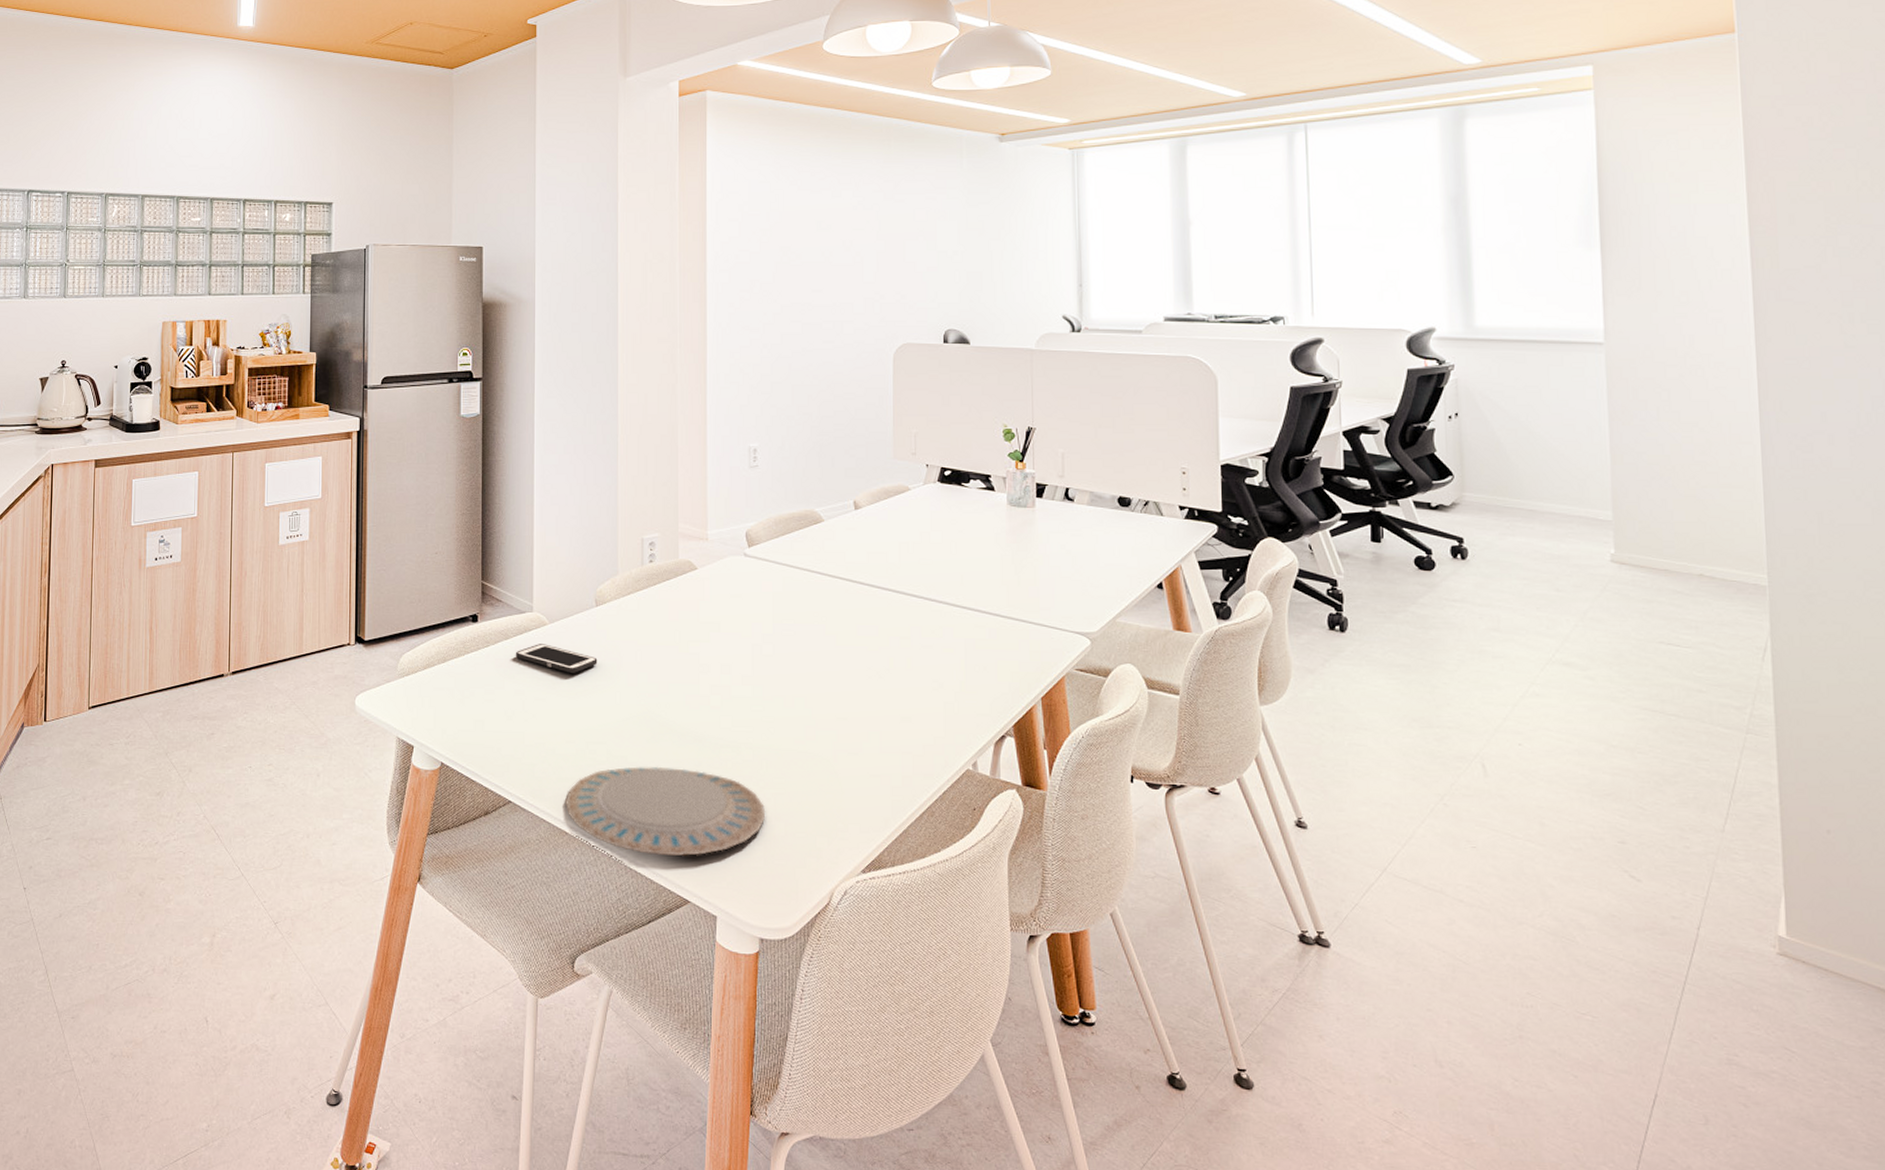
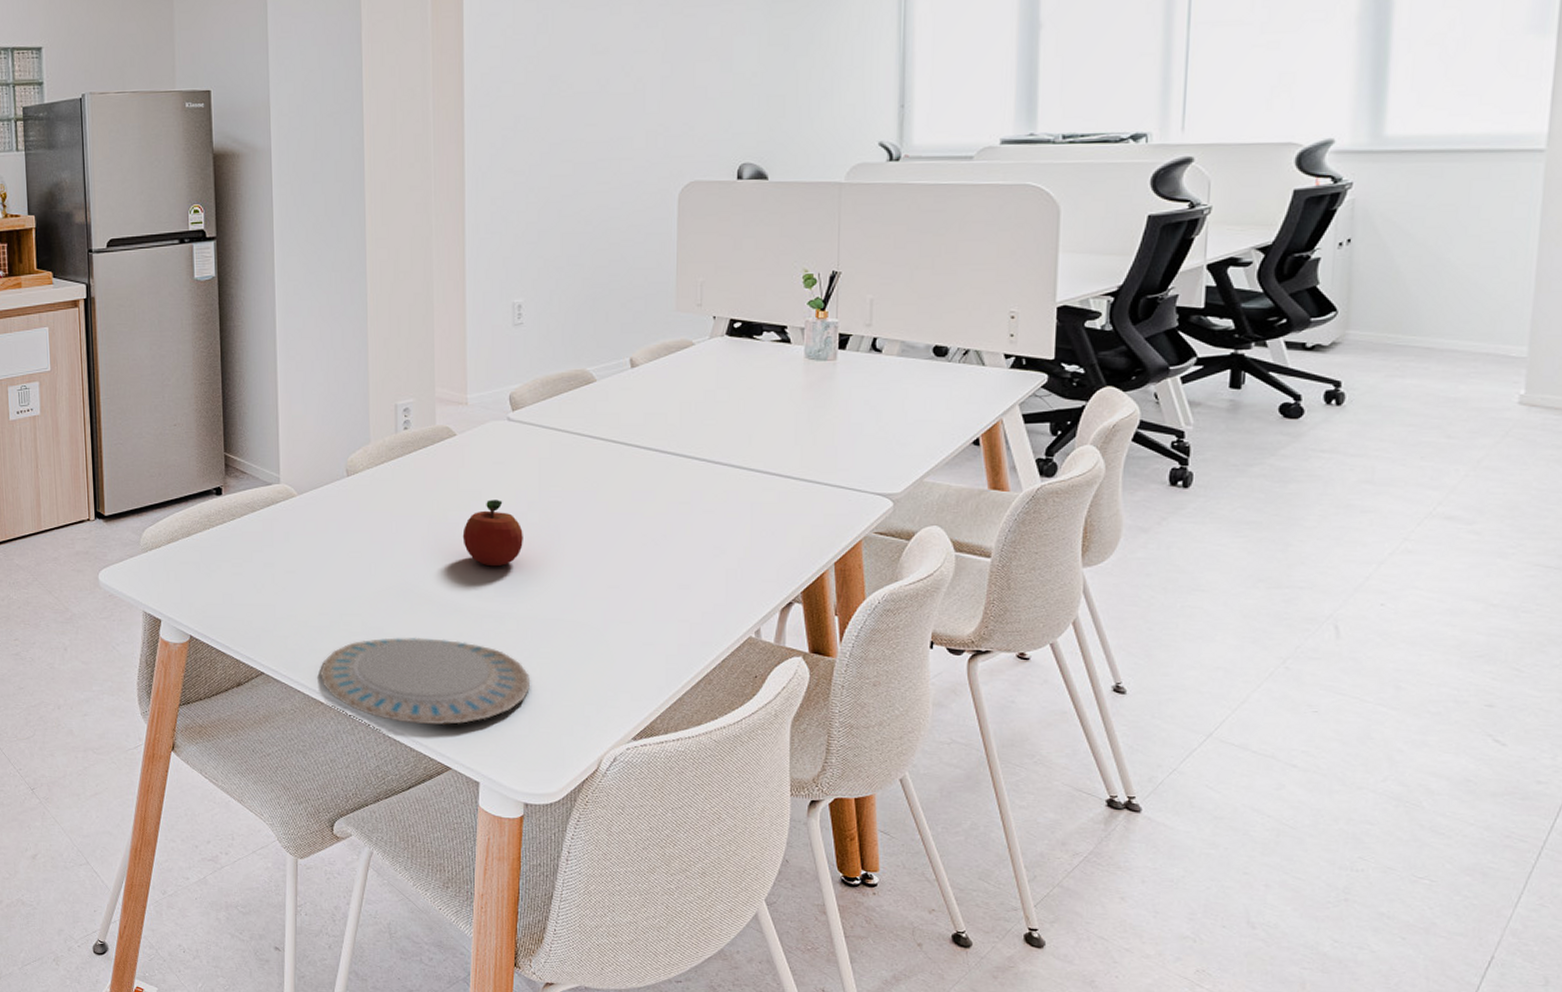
cell phone: present [515,644,598,673] -> none [262,516,350,545]
fruit: none [702,631,758,697] -> present [462,500,523,567]

